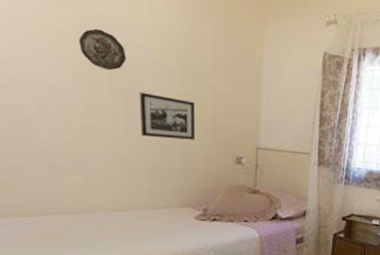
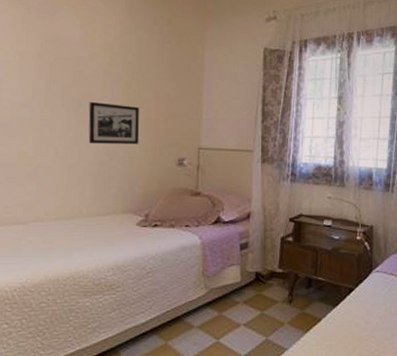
decorative plate: present [79,28,126,71] -> none [40,48,80,84]

